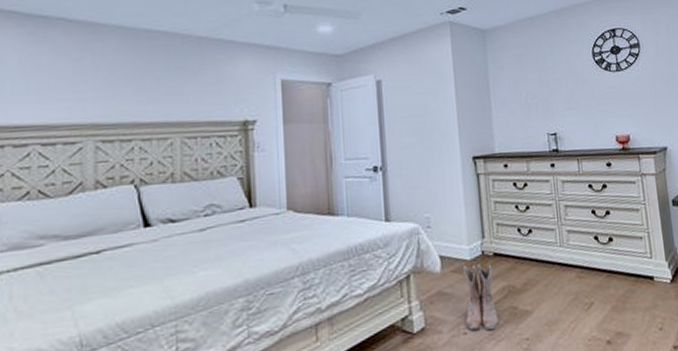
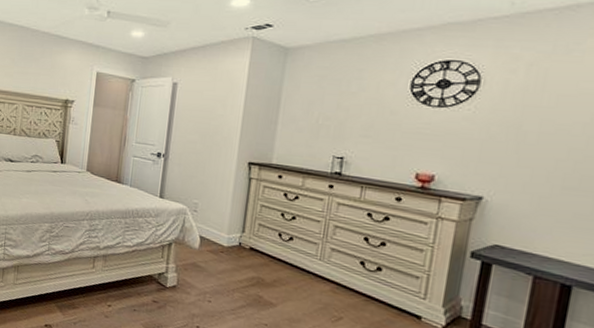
boots: present [463,264,499,331] -> none [212,250,247,308]

